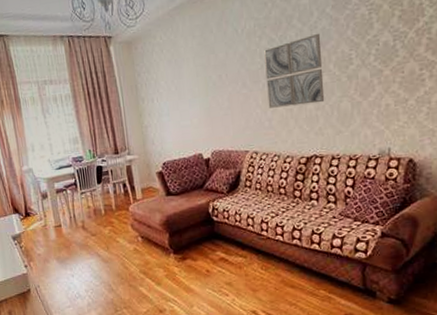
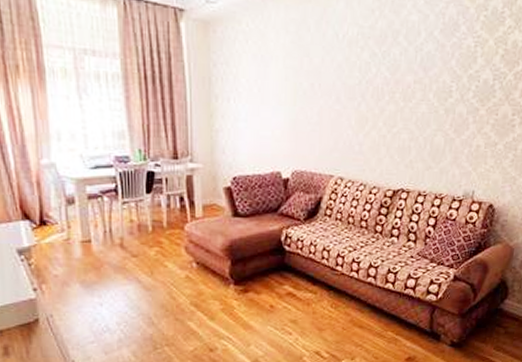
wall art: present [264,34,325,108] -> none [361,57,425,134]

